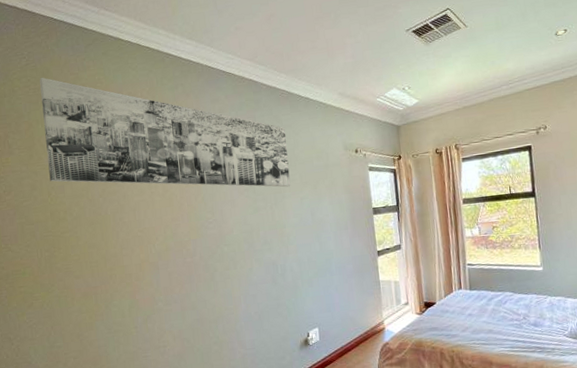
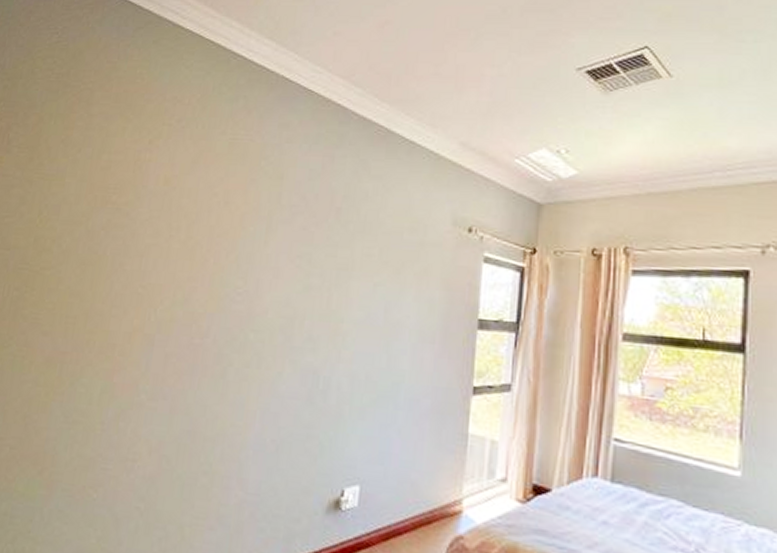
wall art: present [40,77,291,187] -> none [45,60,373,264]

